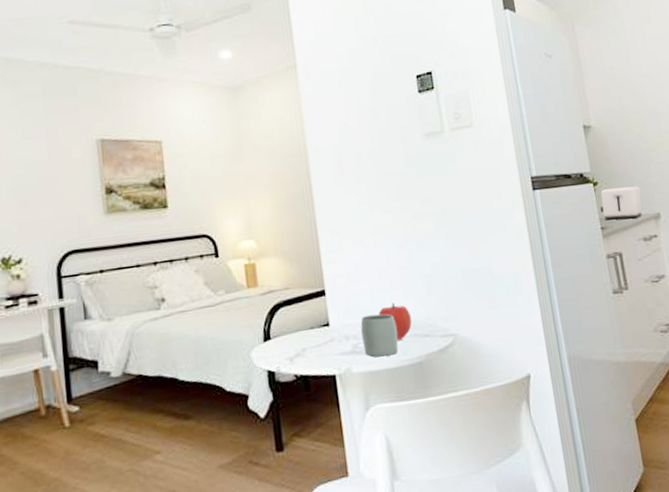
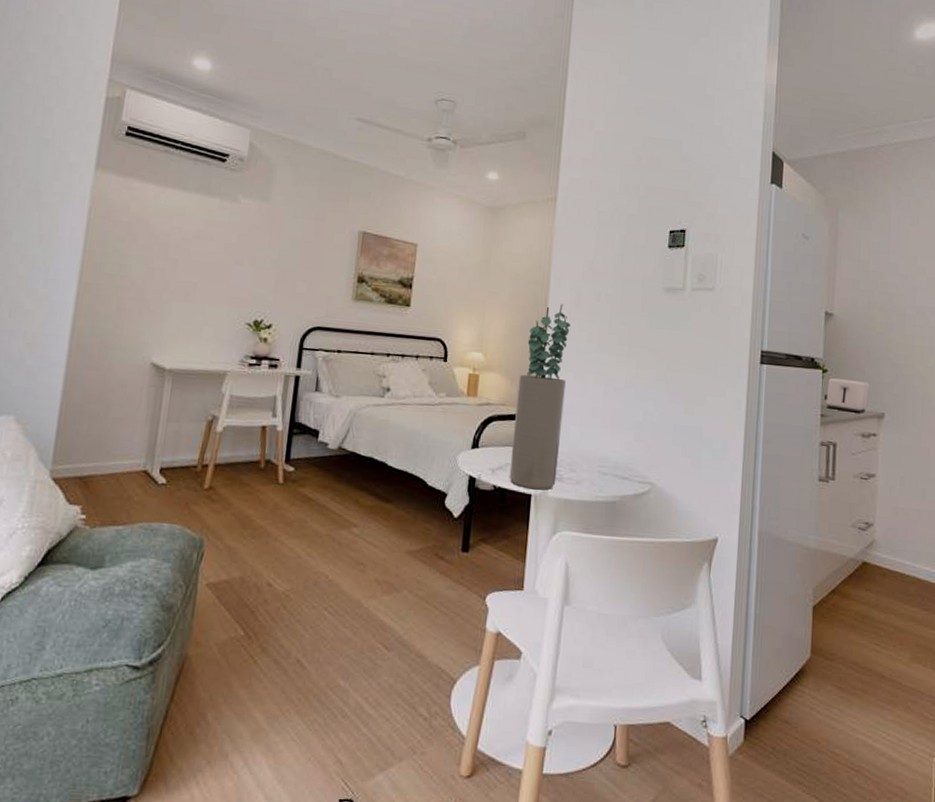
vase: none [297,171,358,370] -> present [509,304,570,490]
mug: present [360,314,399,357] -> none [563,447,599,489]
fruit: present [378,302,412,340] -> none [584,440,614,476]

